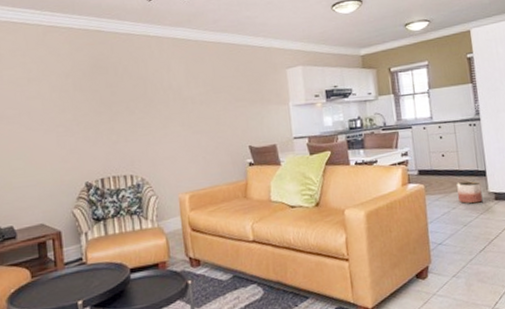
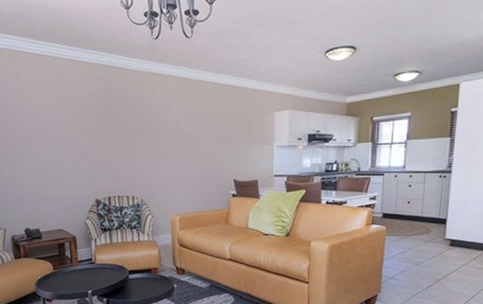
planter: present [457,181,483,204] -> none [416,227,439,247]

